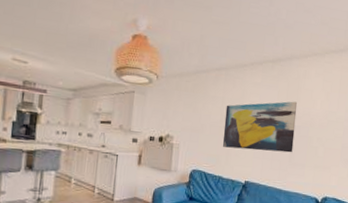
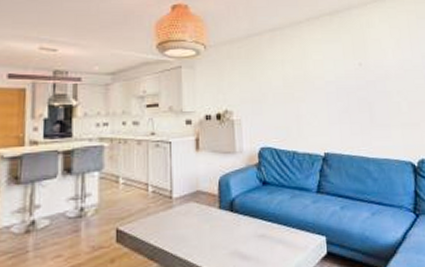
wall art: present [222,101,298,153] -> none [287,54,373,116]

